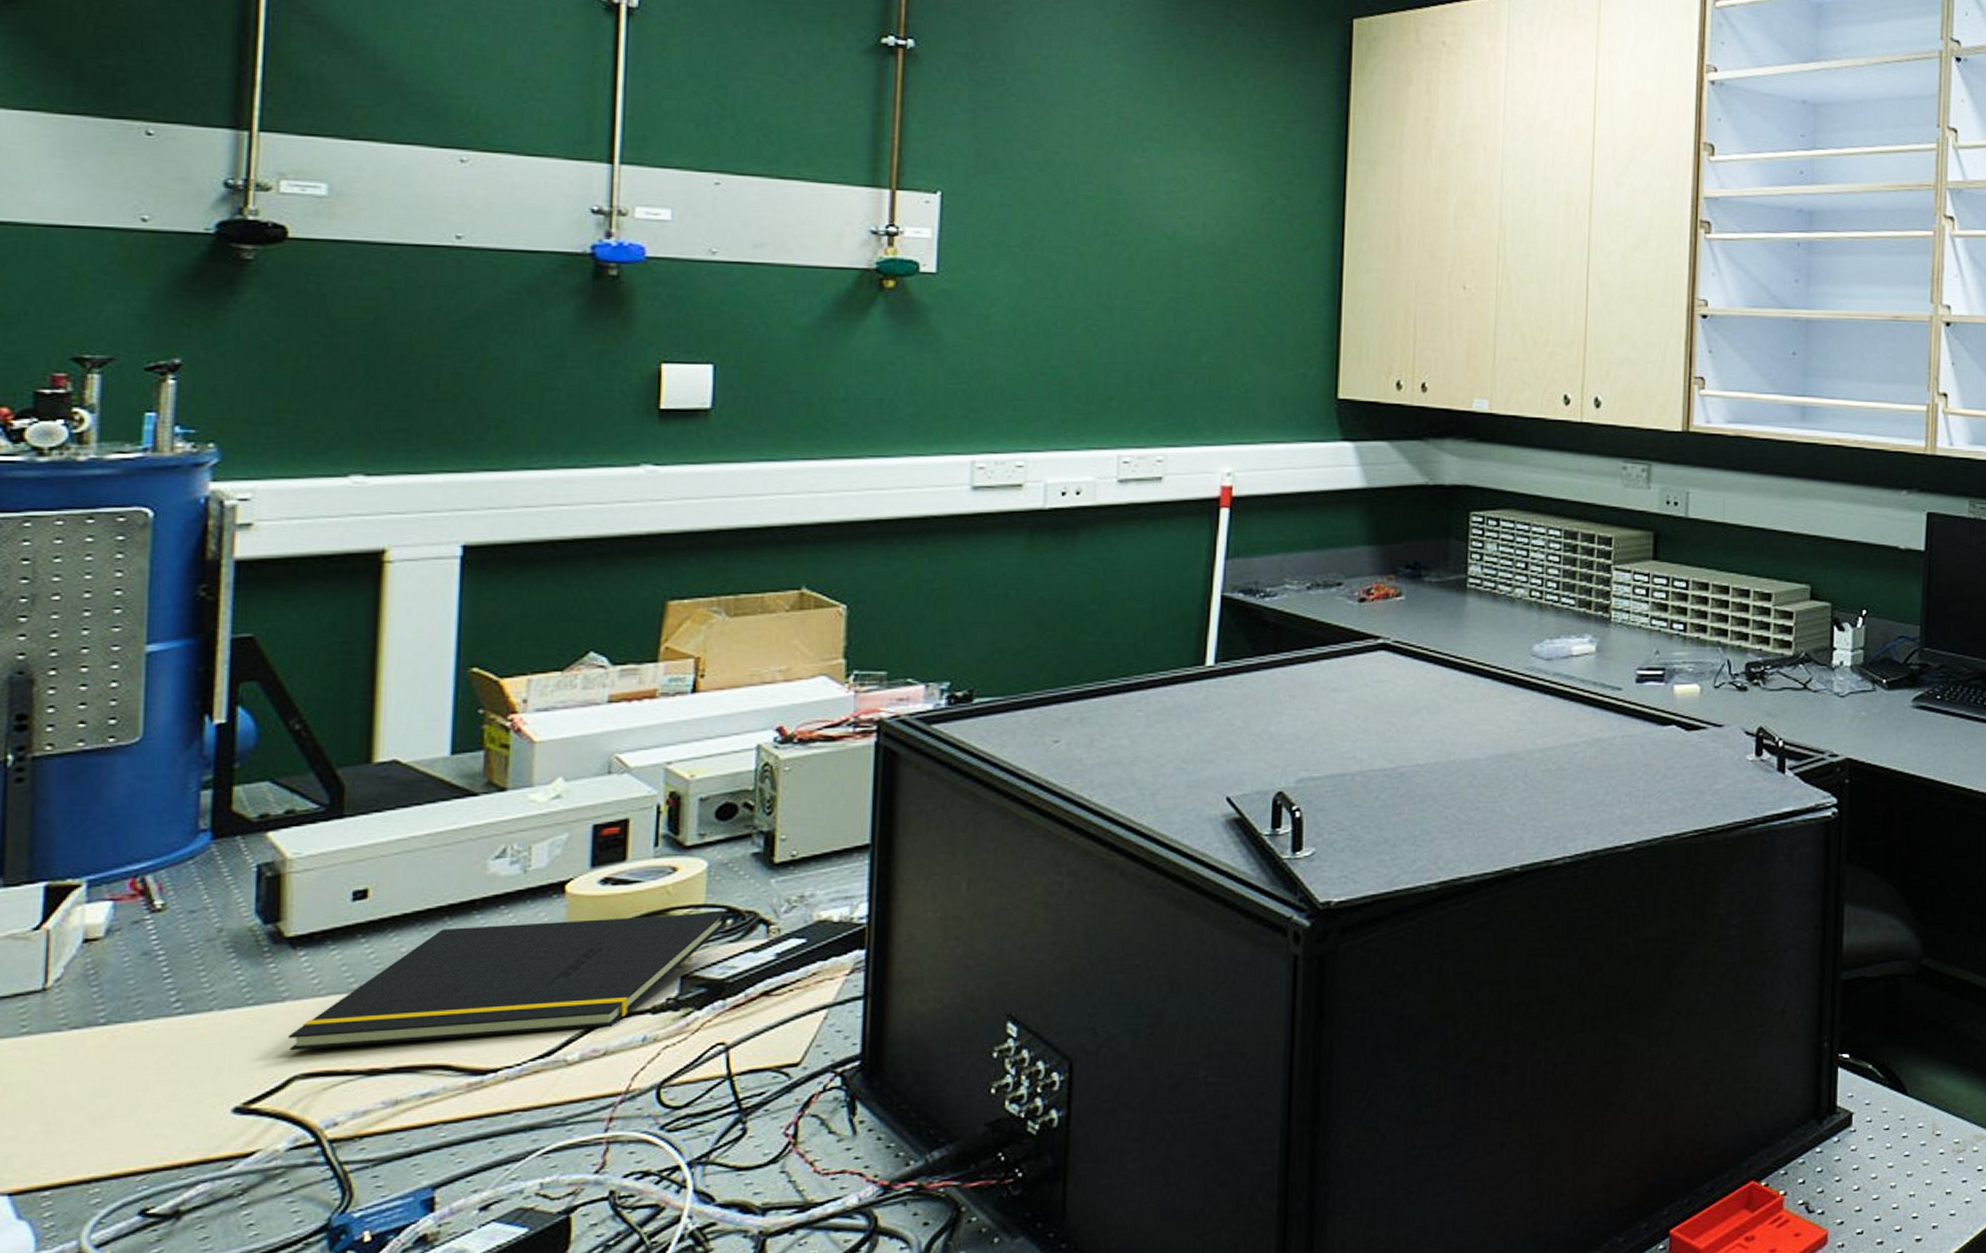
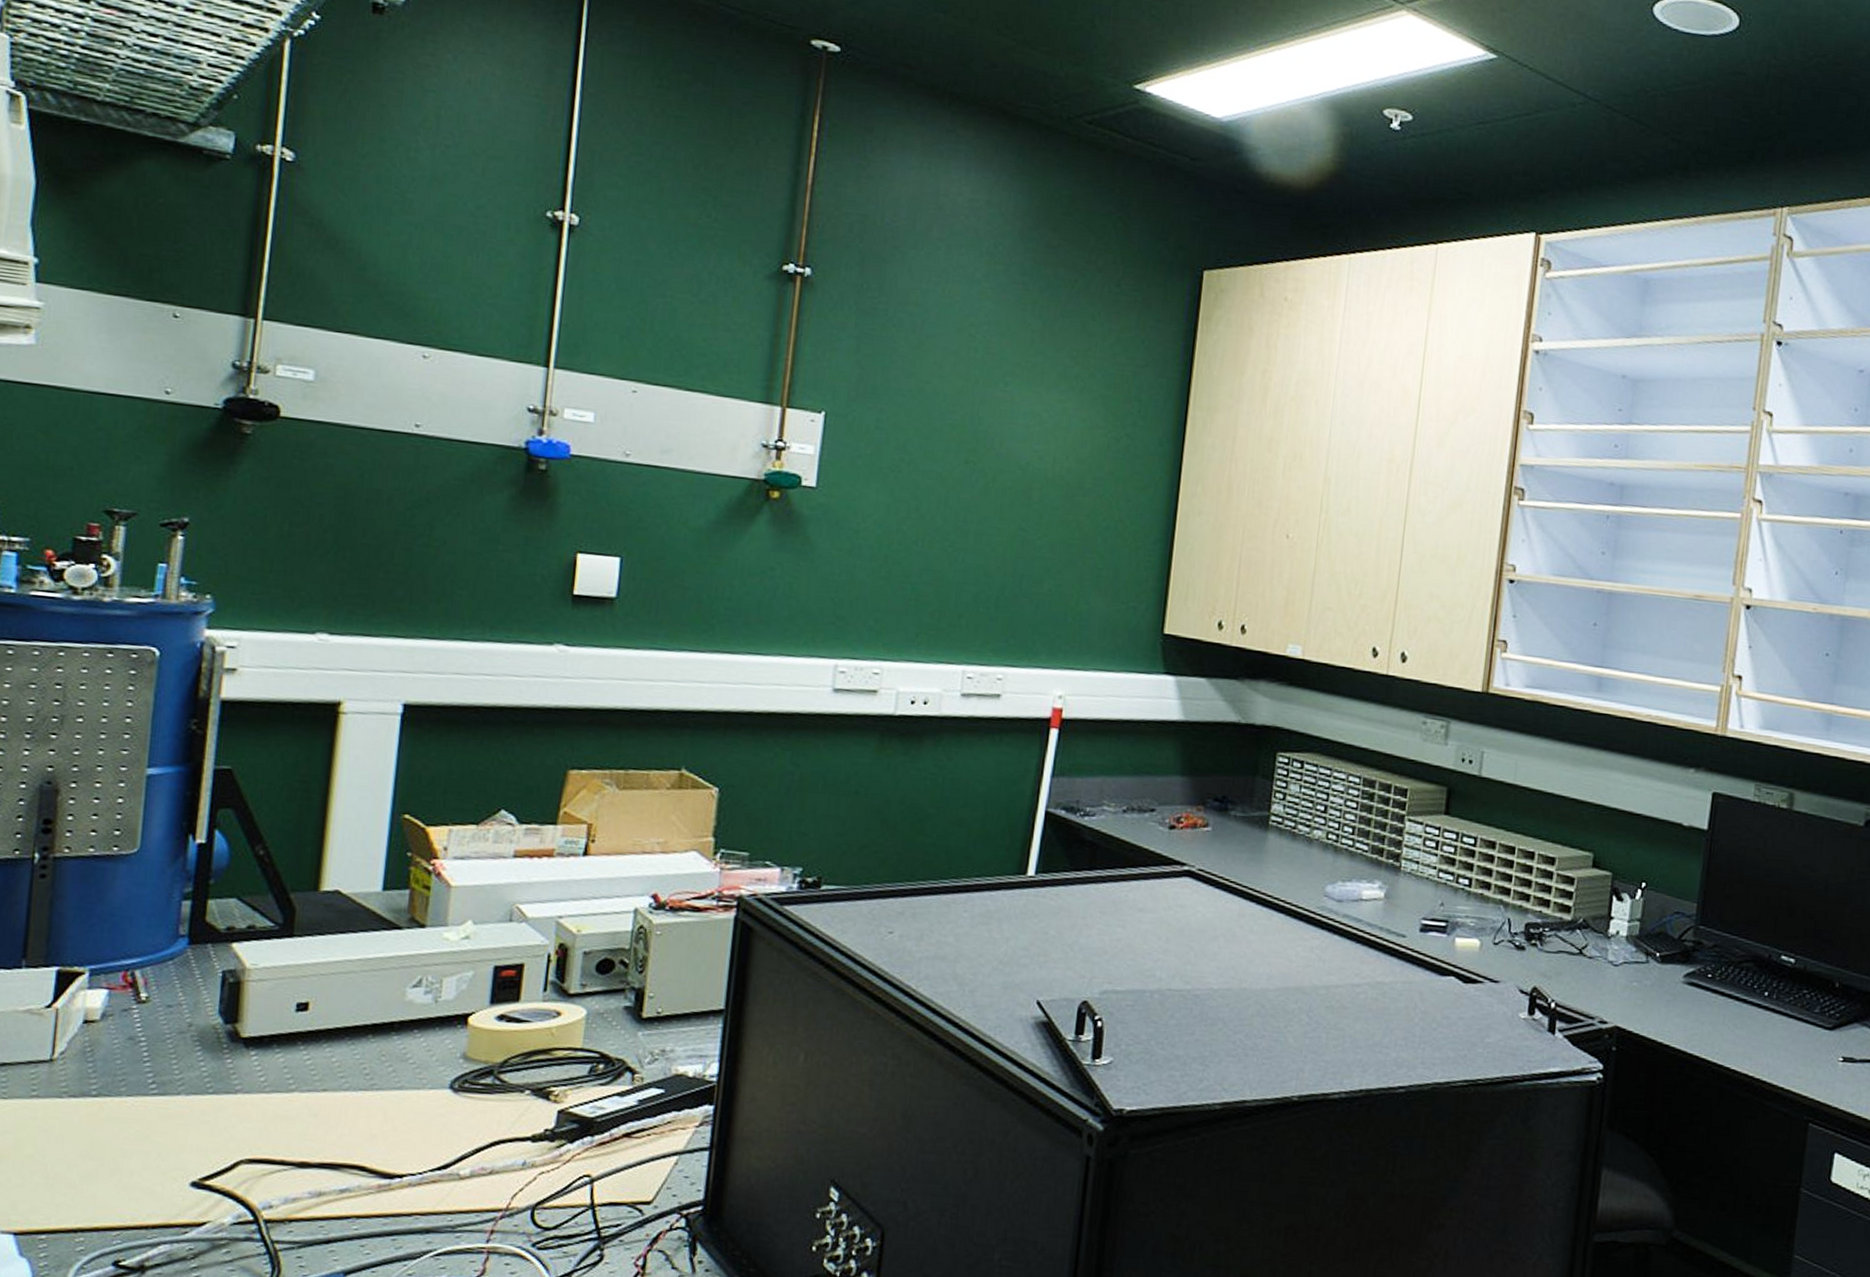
notepad: present [289,912,727,1051] -> none [238,1044,600,1149]

